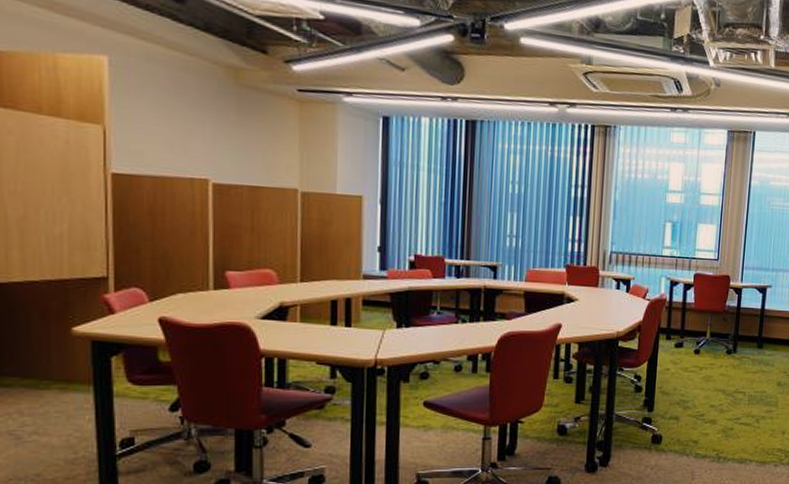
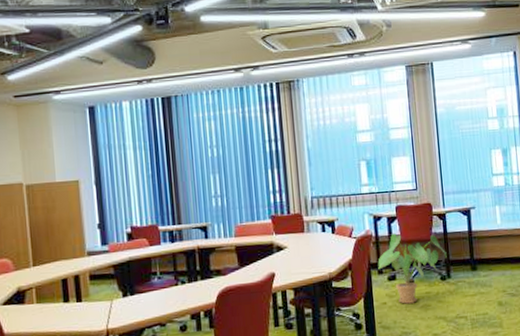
house plant: none [667,301,737,373] -> present [377,233,447,304]

